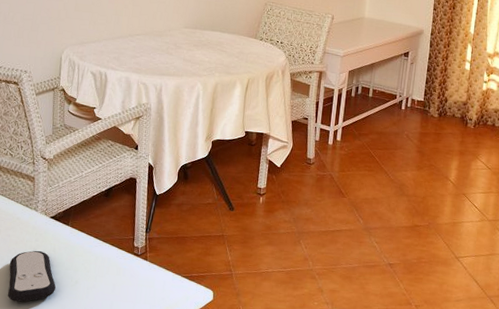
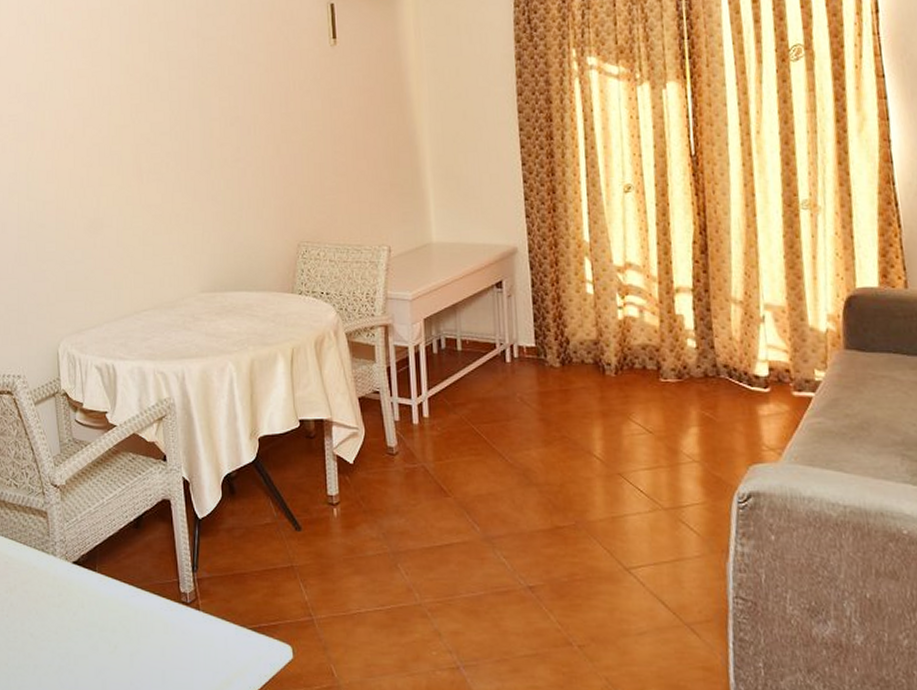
remote control: present [8,250,56,302] -> none [32,608,91,680]

